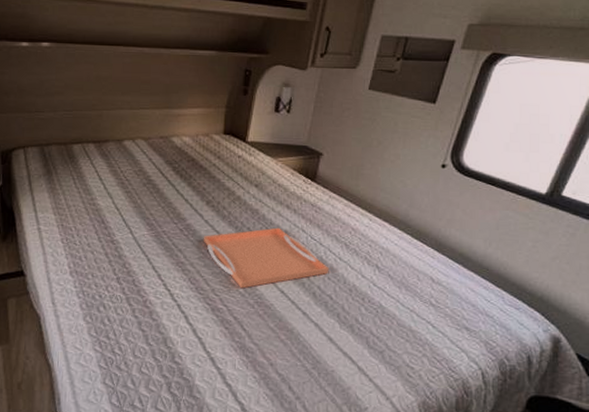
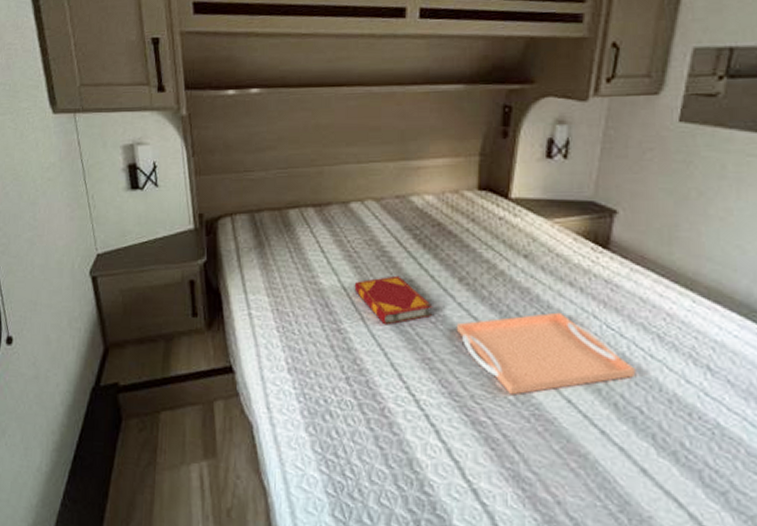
hardback book: none [125,199,186,237] -> present [354,275,433,325]

